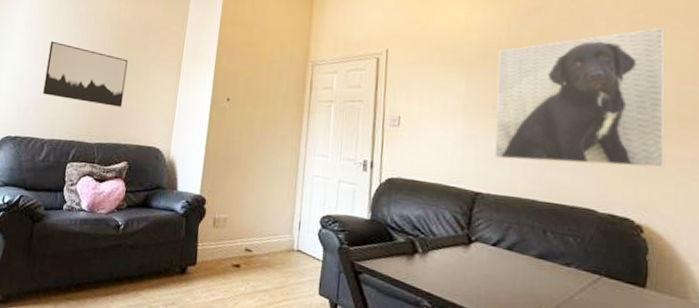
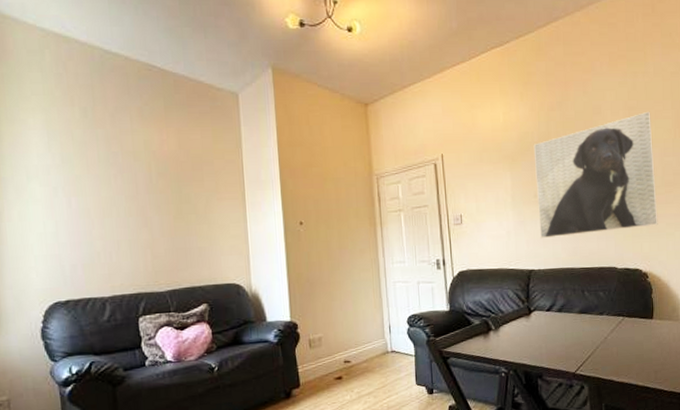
wall art: present [43,41,128,107] -> none [84,187,188,250]

